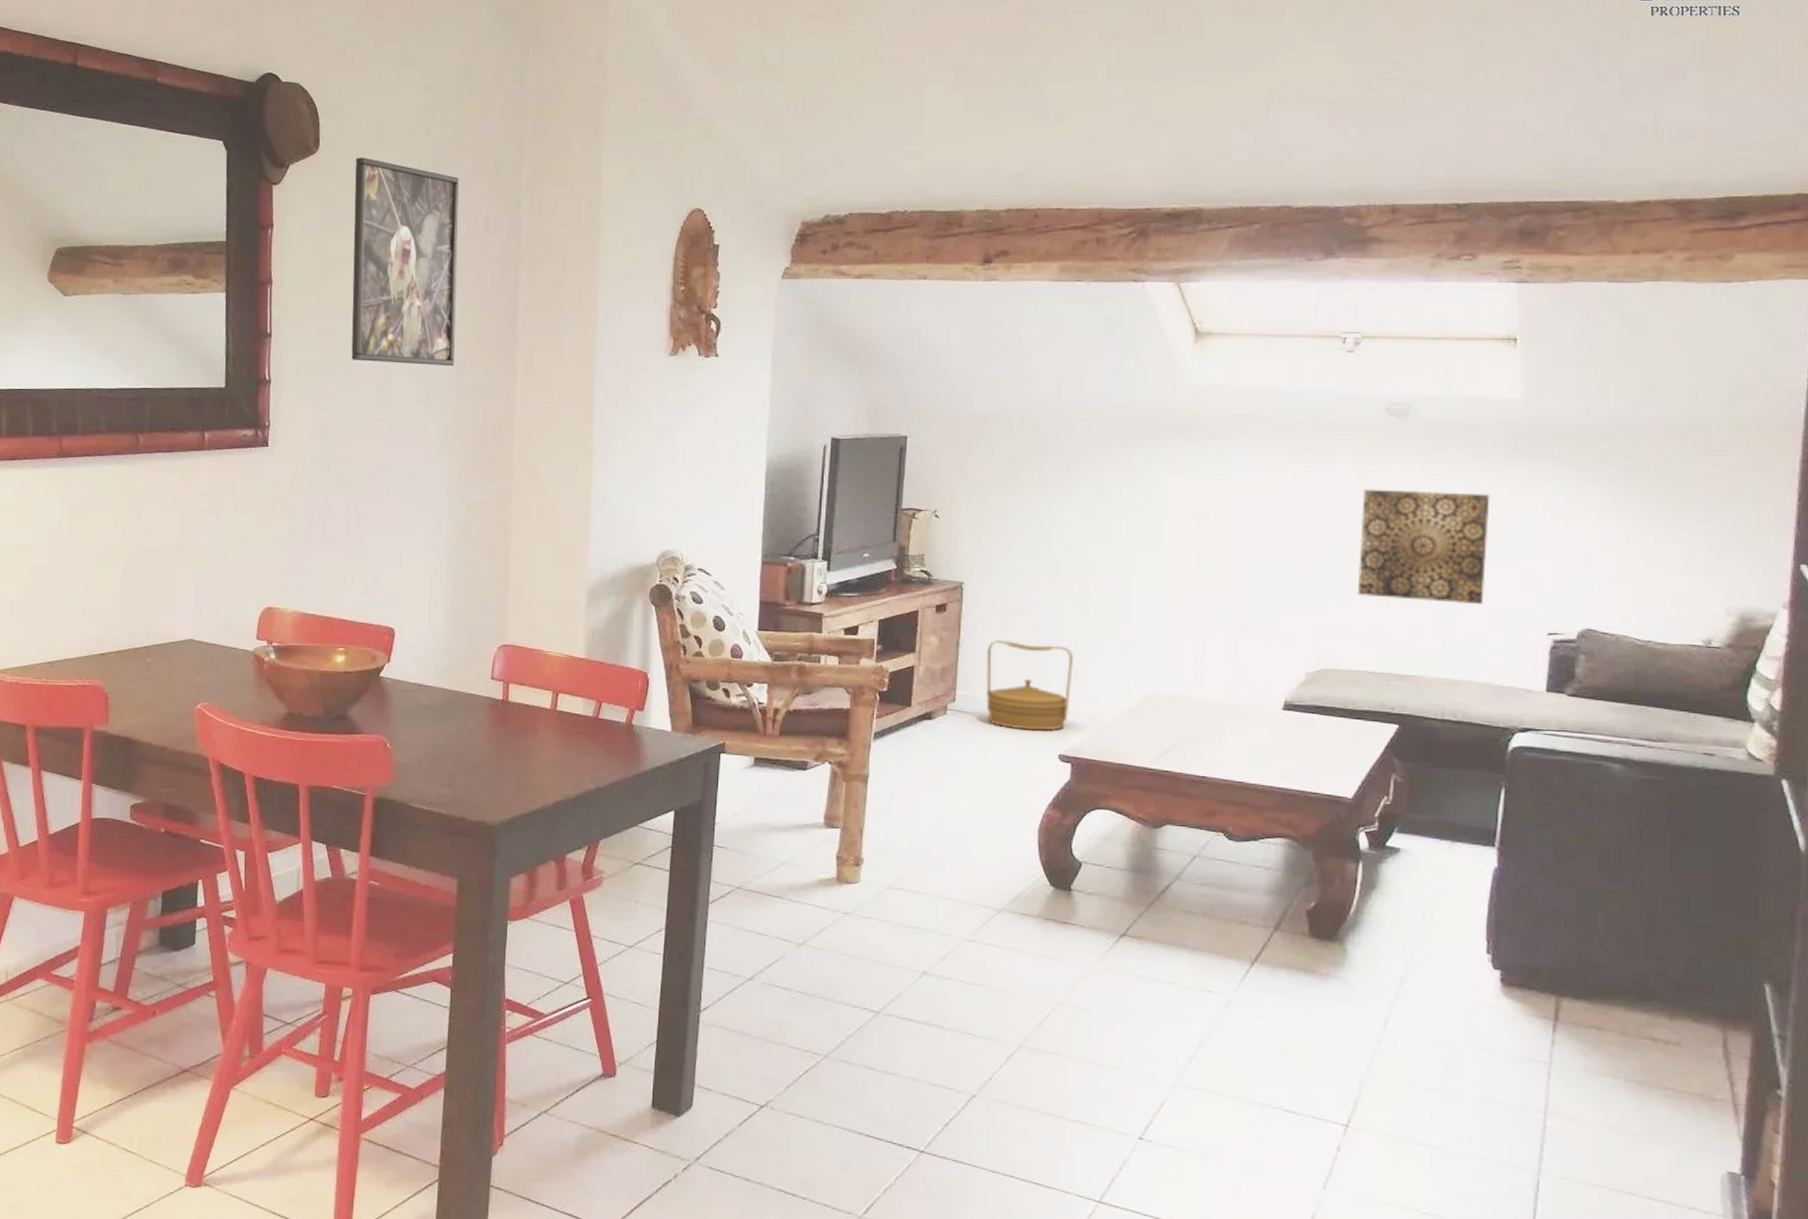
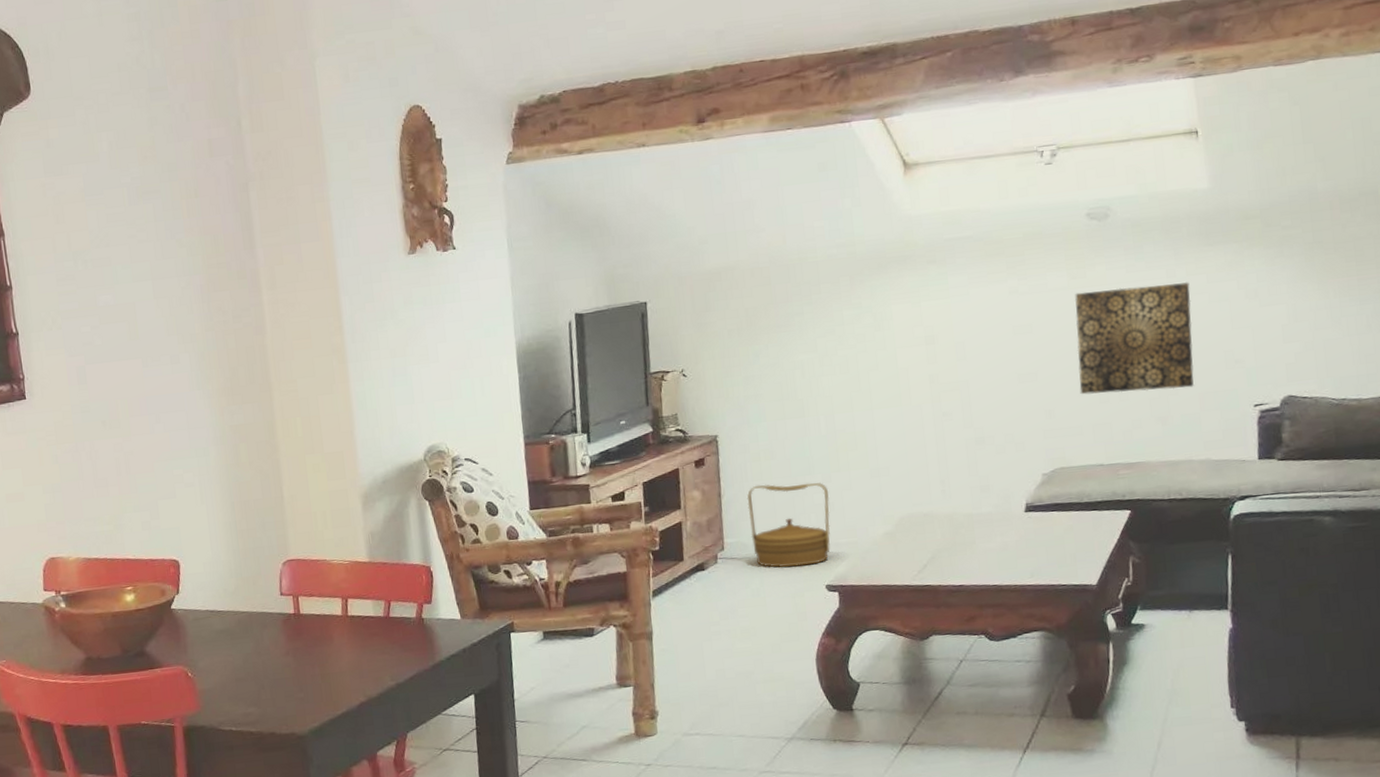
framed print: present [351,157,459,367] -> none [69,95,200,302]

